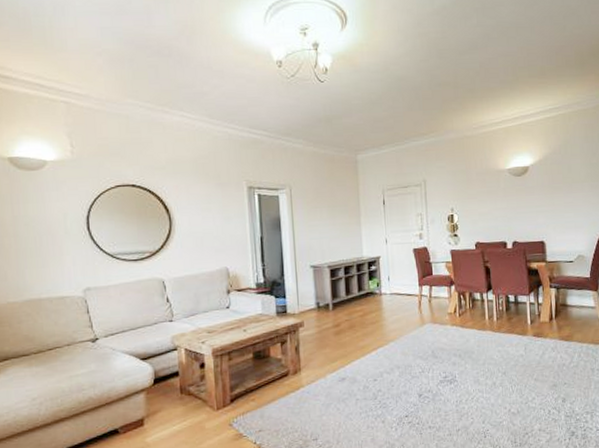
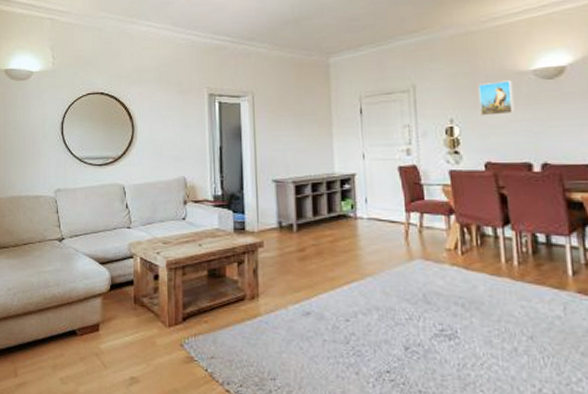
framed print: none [471,177,496,206] -> present [479,80,515,116]

